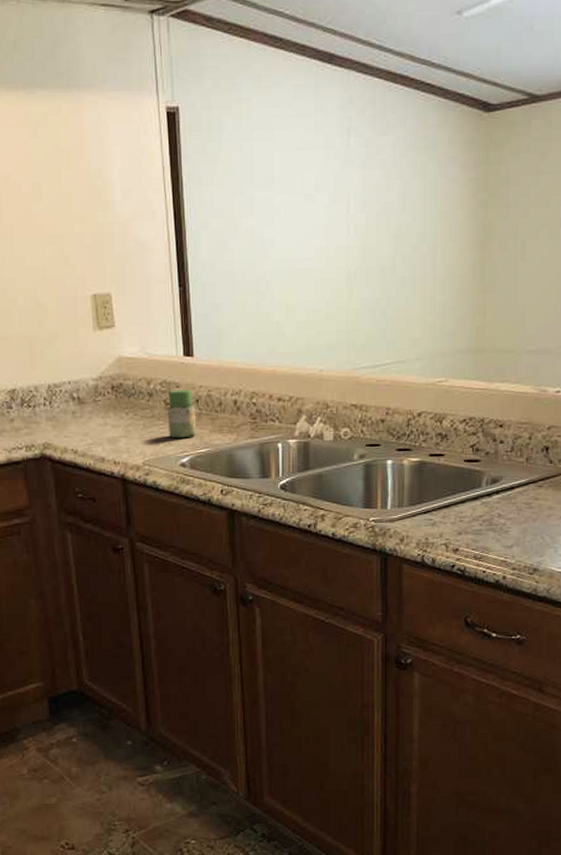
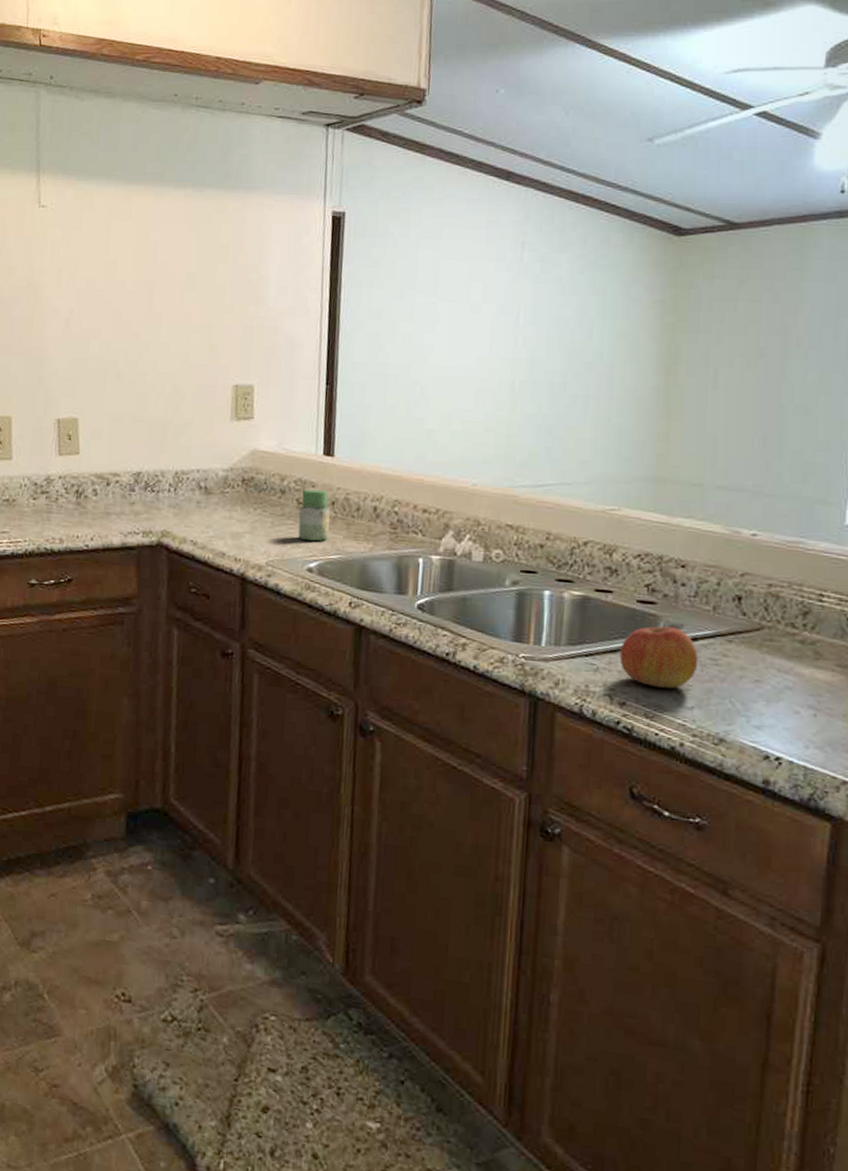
apple: none [452,479,516,532] -> present [619,626,699,689]

